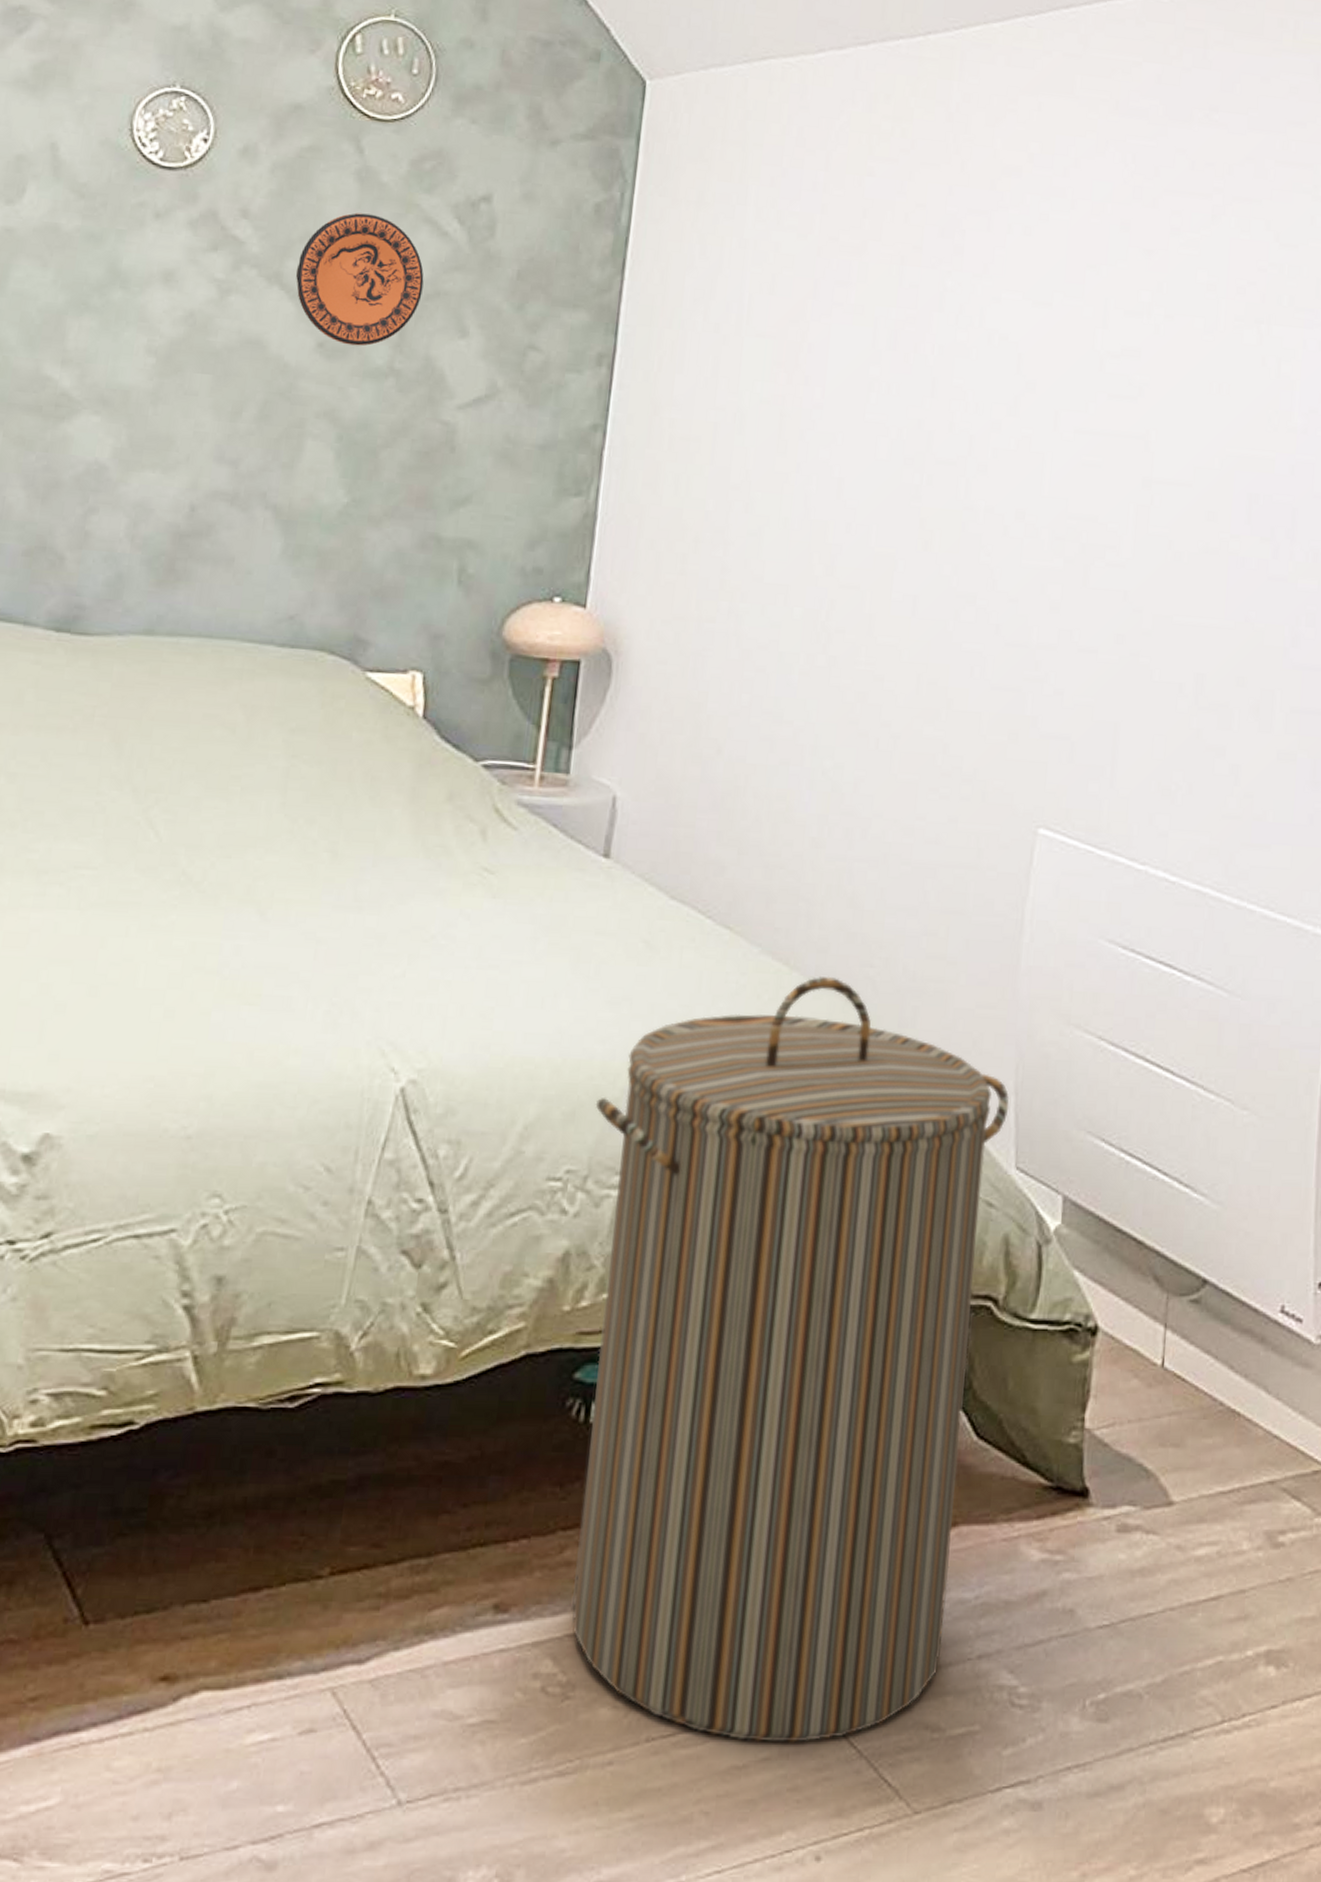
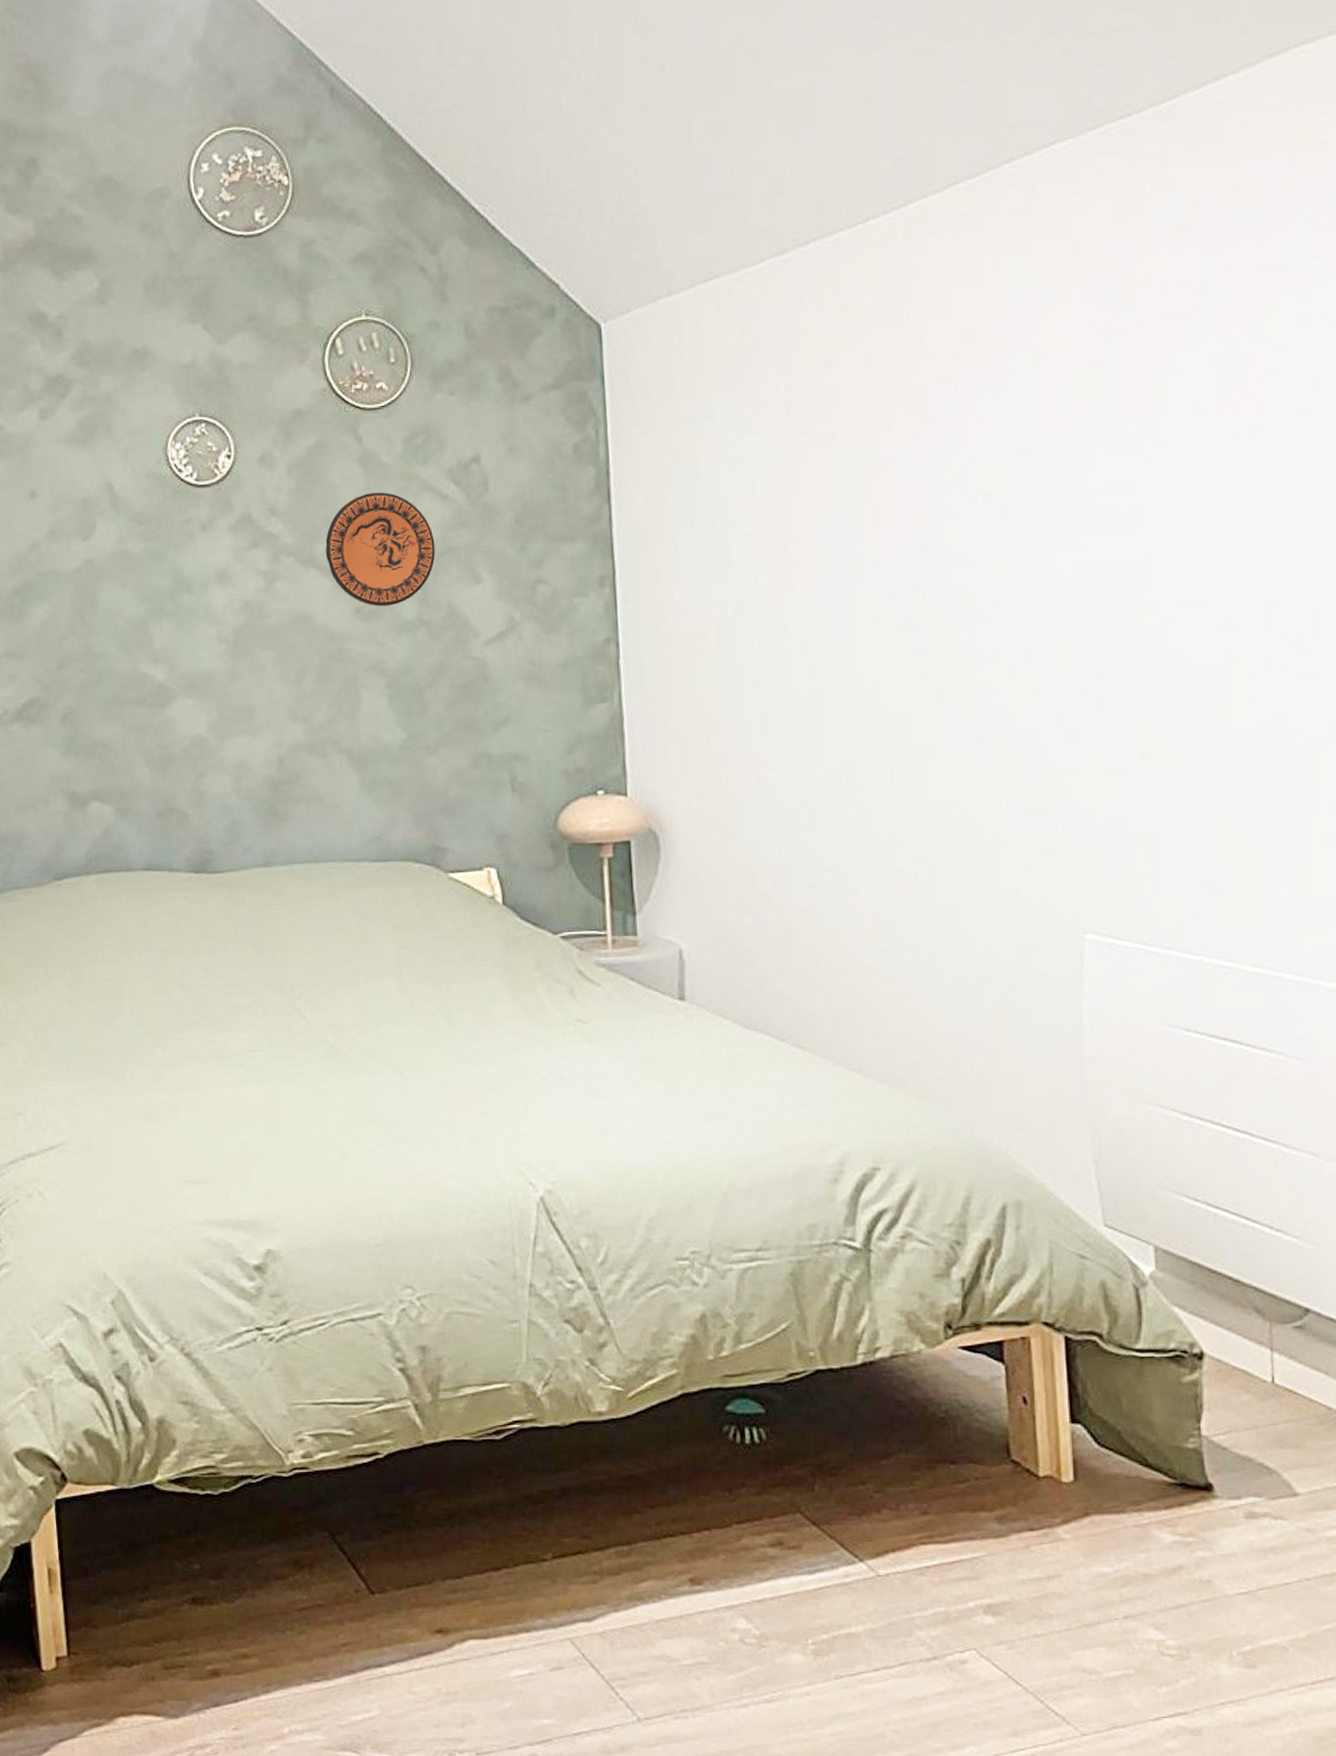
laundry hamper: present [571,976,1010,1743] -> none [707,1079,1090,1681]

